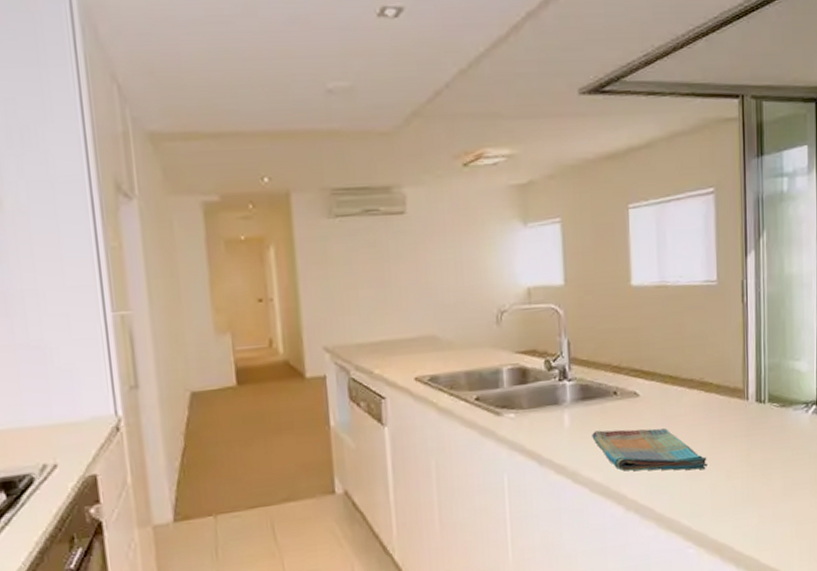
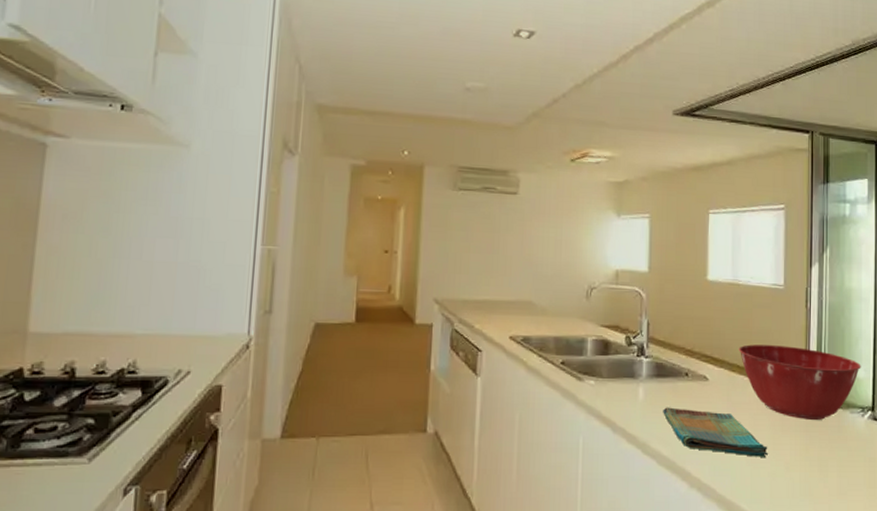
mixing bowl: none [670,347,804,424] -> present [739,344,861,420]

